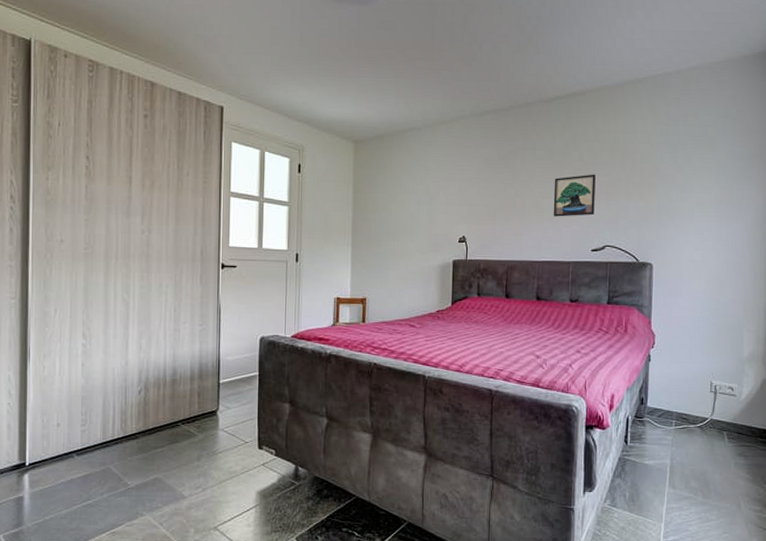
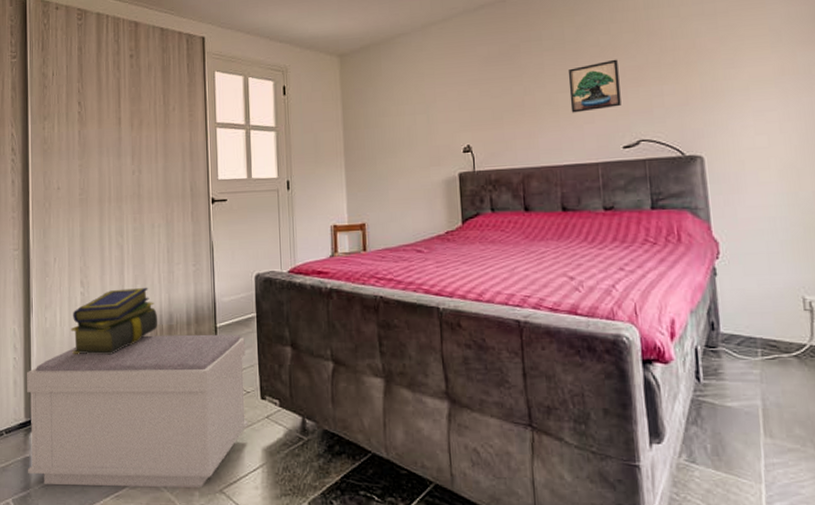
bench: none [21,387,246,525] -> present [26,334,248,488]
stack of books: none [71,342,162,404] -> present [71,287,158,355]

